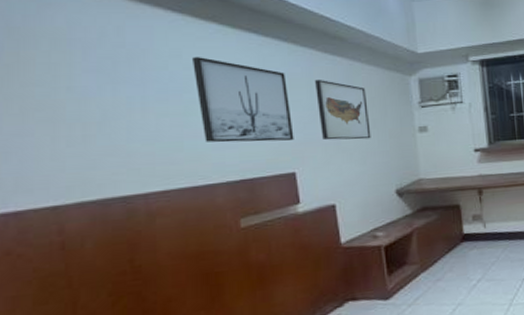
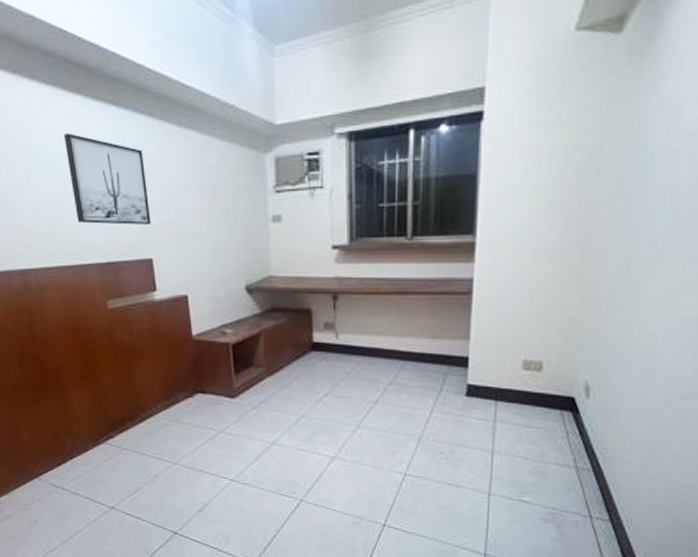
wall art: present [315,80,371,141] -> none [170,158,223,228]

